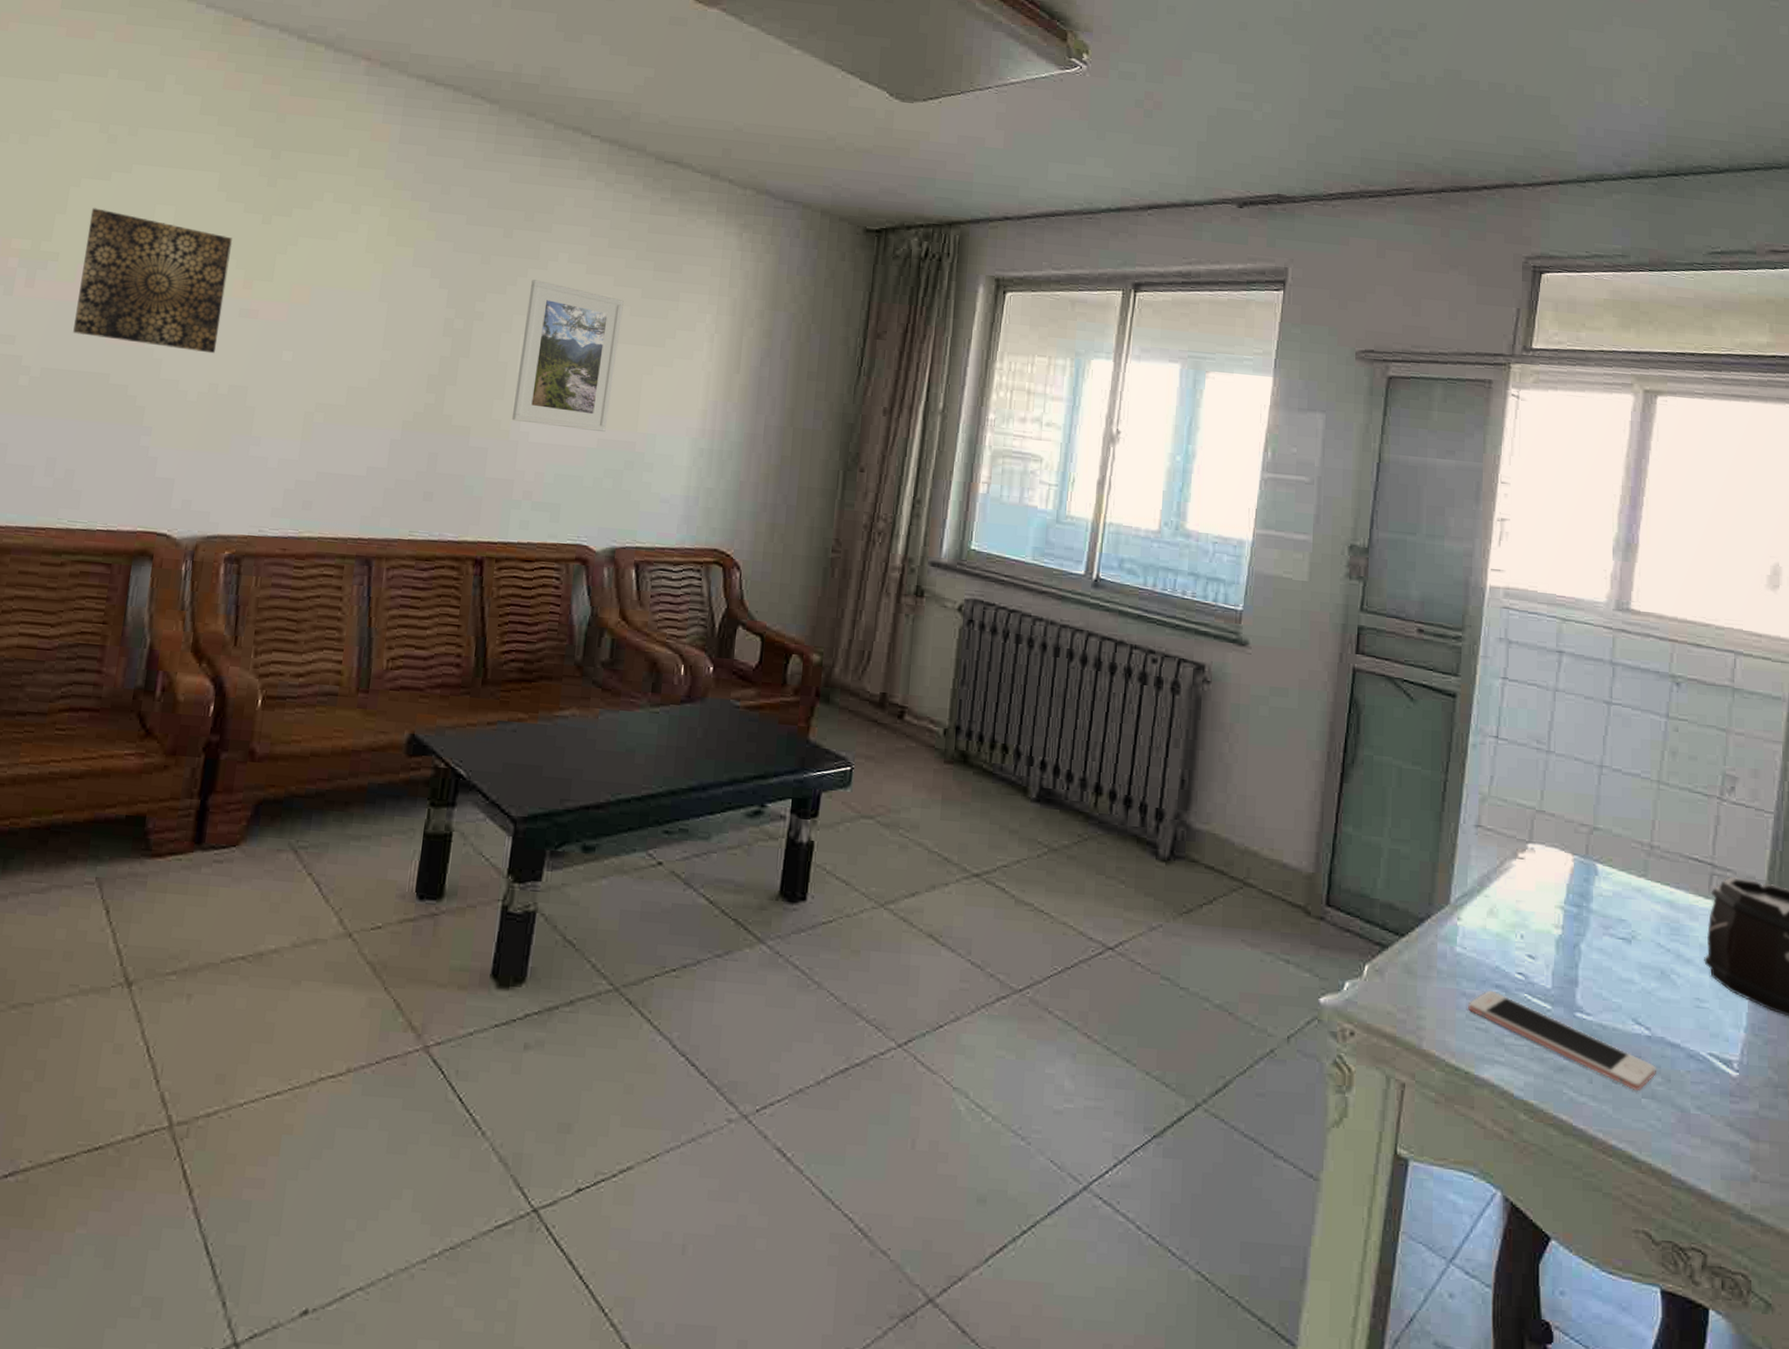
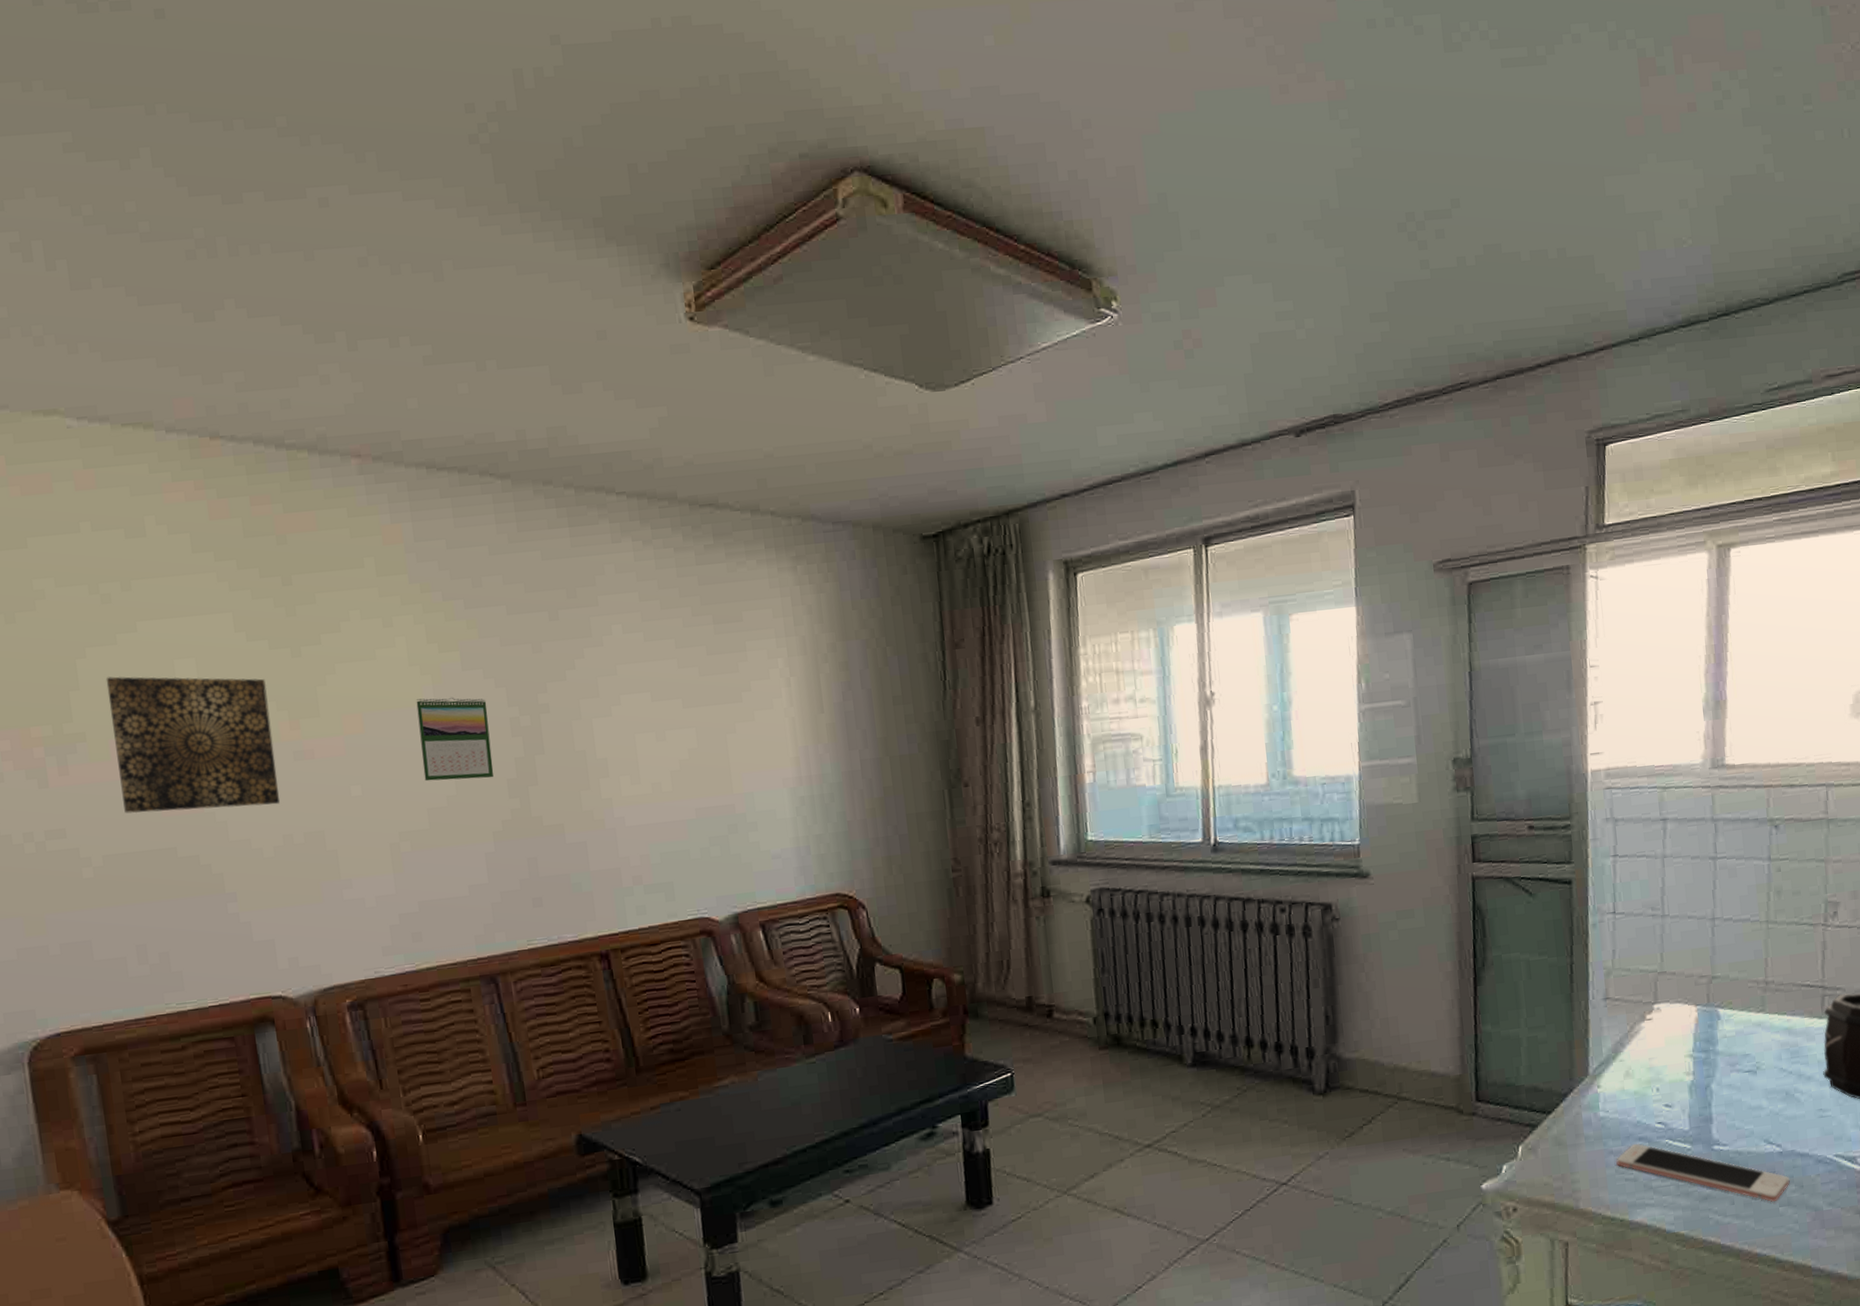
calendar: none [352,284,428,370] -> present [416,697,494,782]
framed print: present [511,279,624,432] -> none [590,658,701,809]

